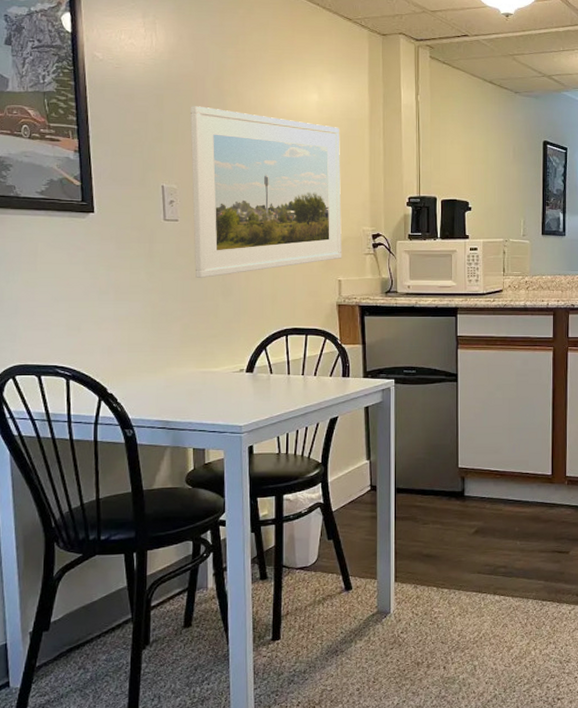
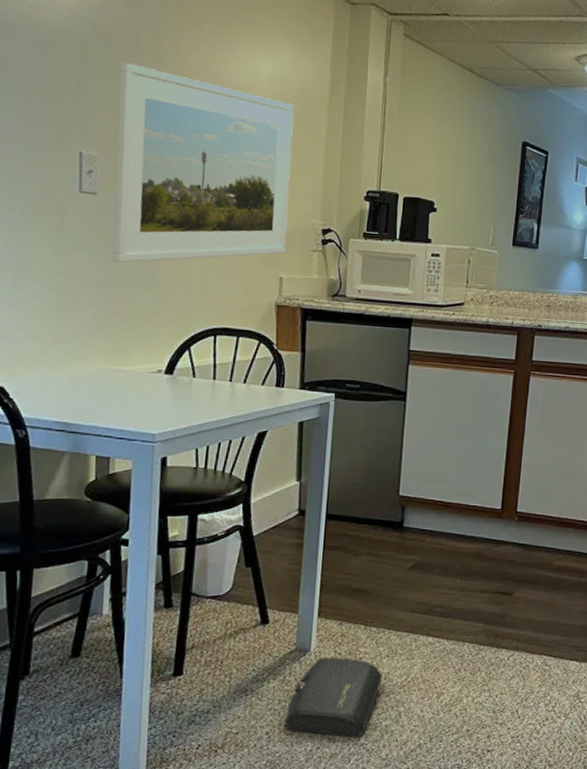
bag: none [374,617,456,692] -> present [286,657,382,739]

